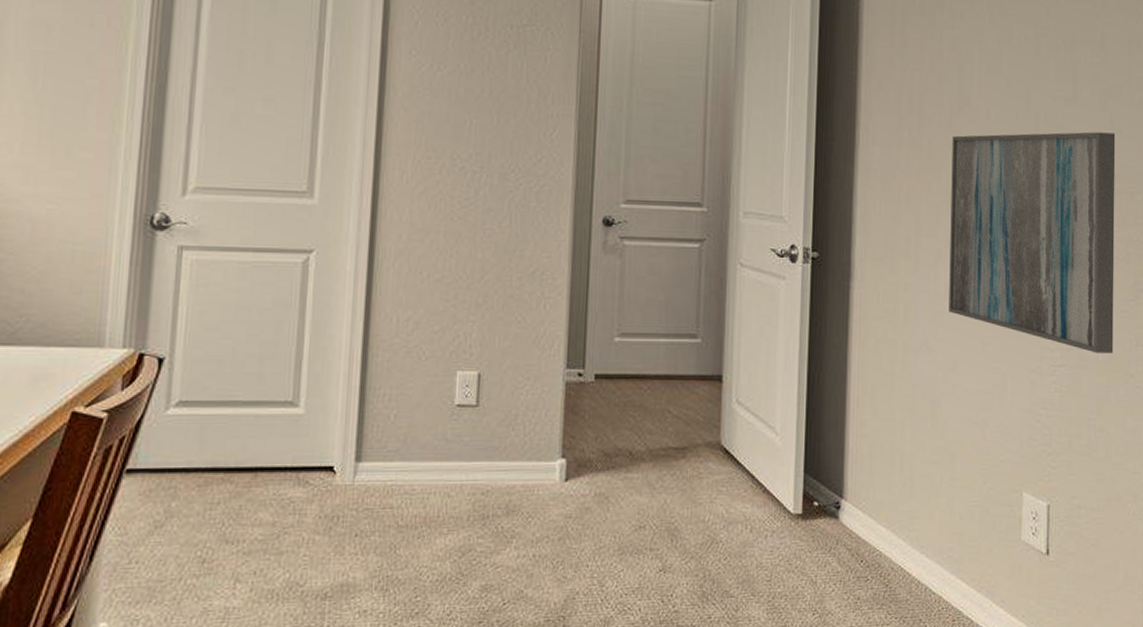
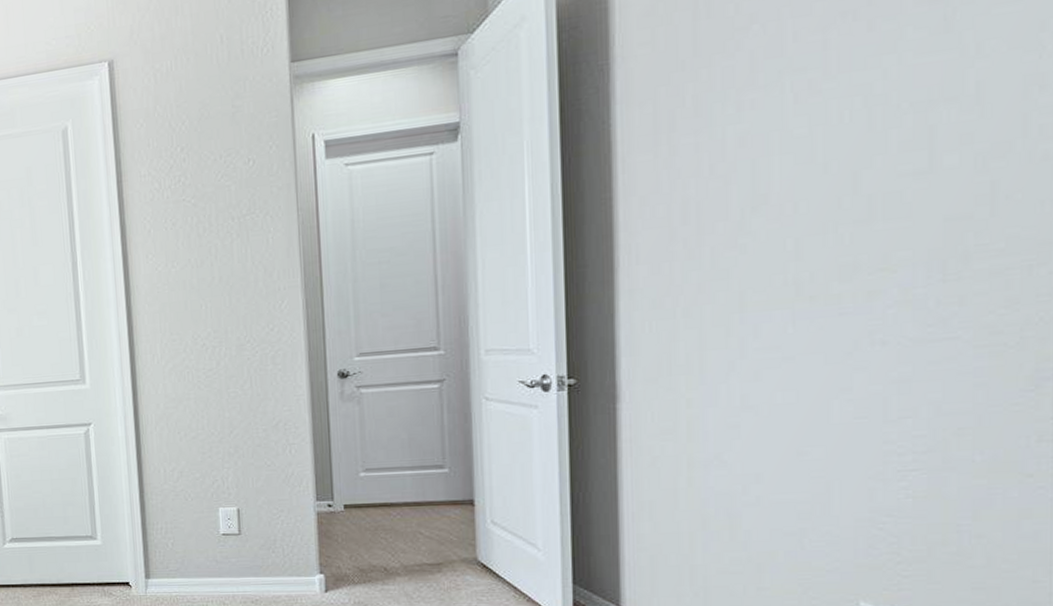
wall art: present [949,132,1116,353] -> none [745,199,1001,454]

